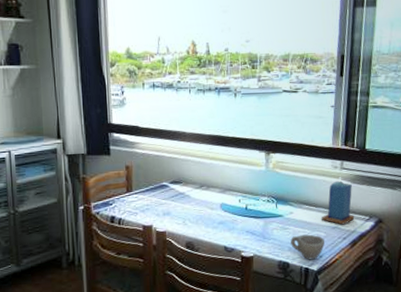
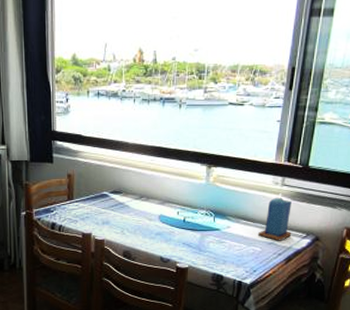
cup: present [291,234,325,260] -> none [226,249,260,274]

